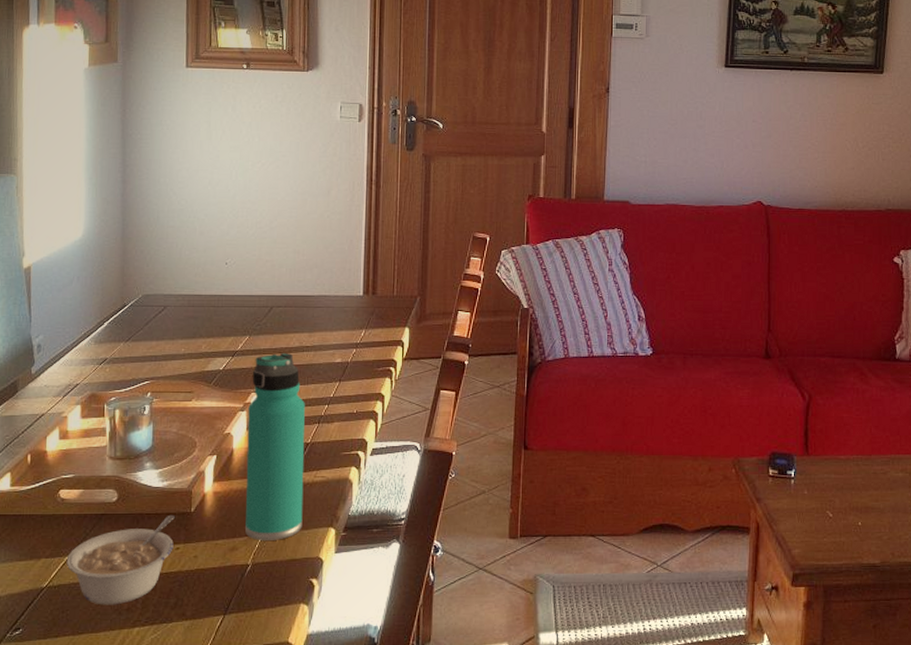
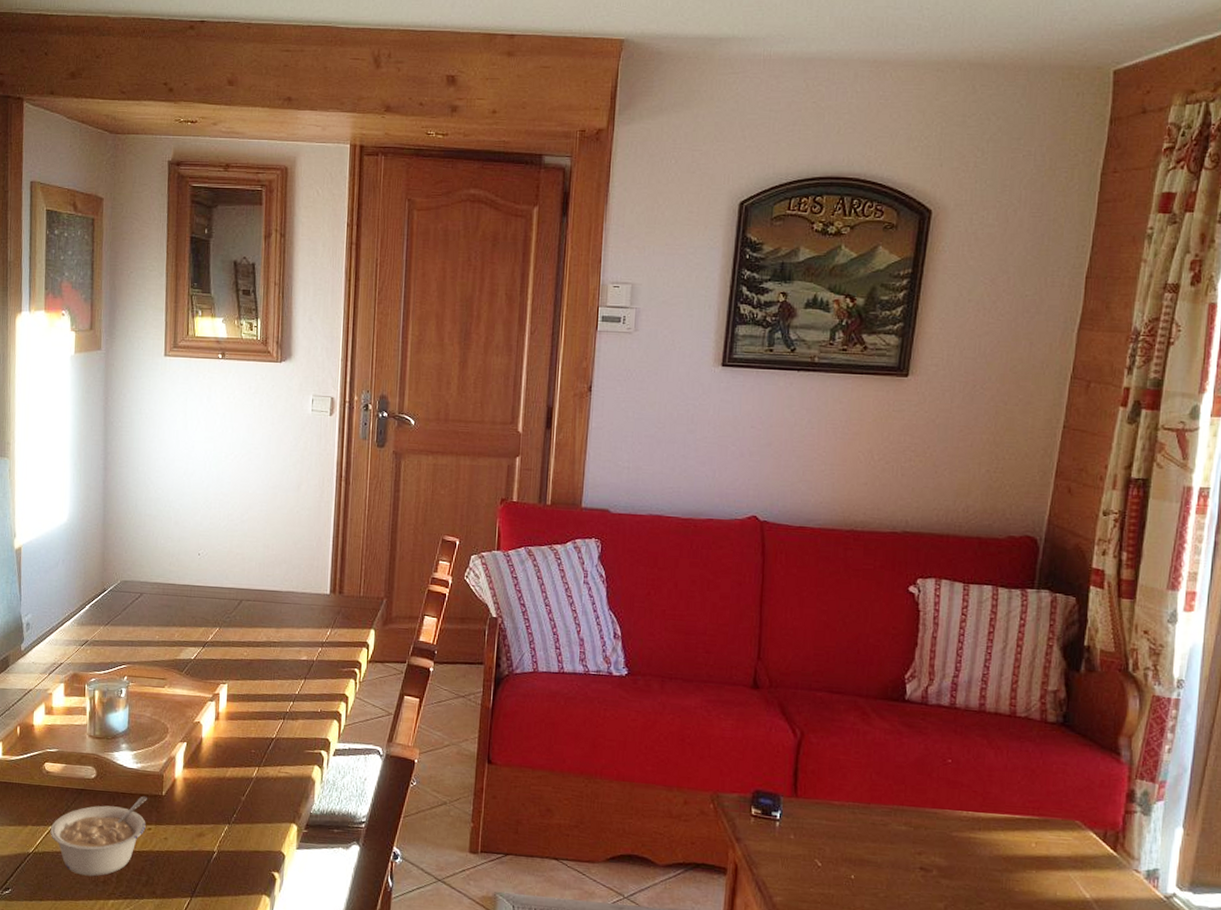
thermos bottle: present [245,352,305,540] -> none [212,646,271,831]

